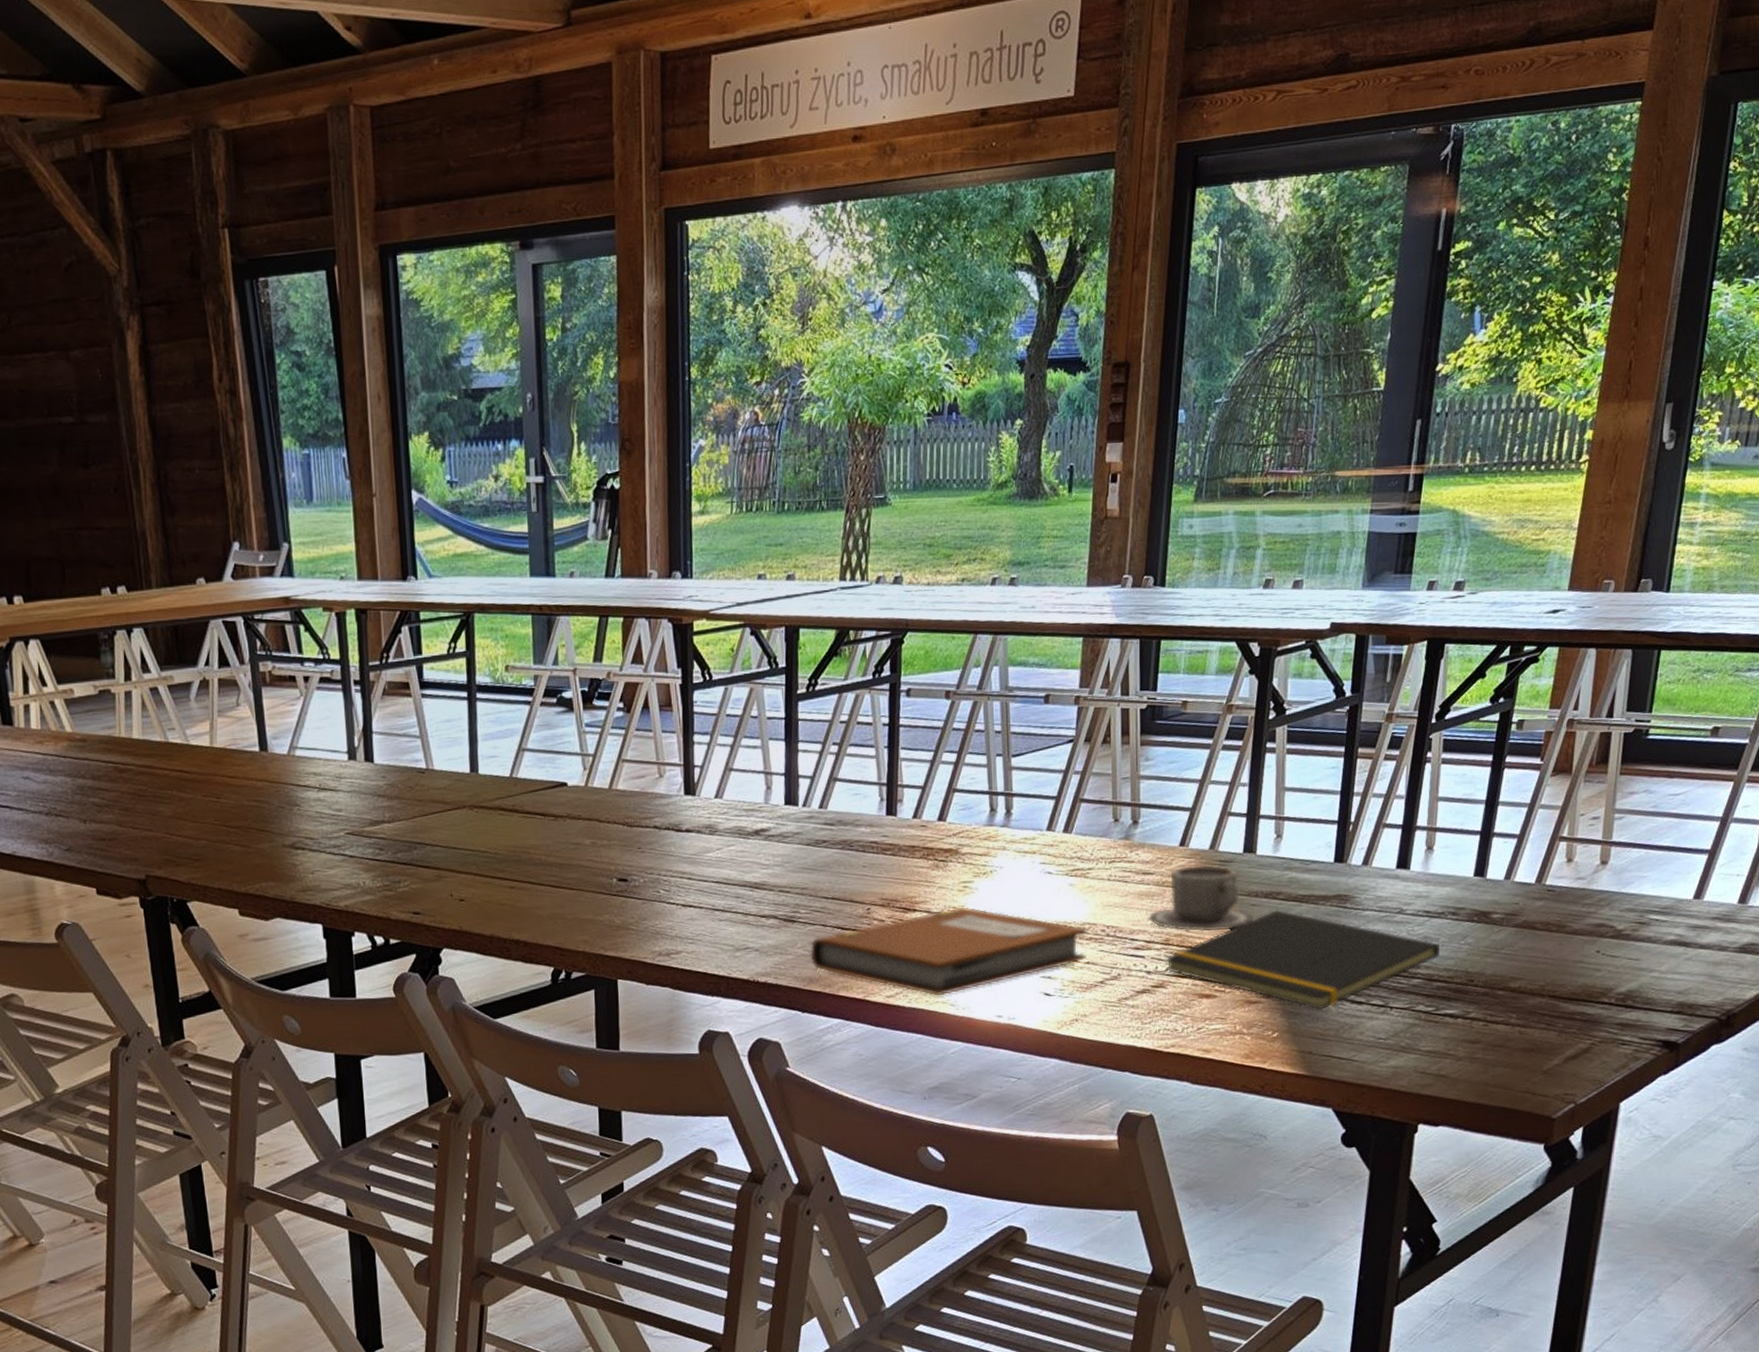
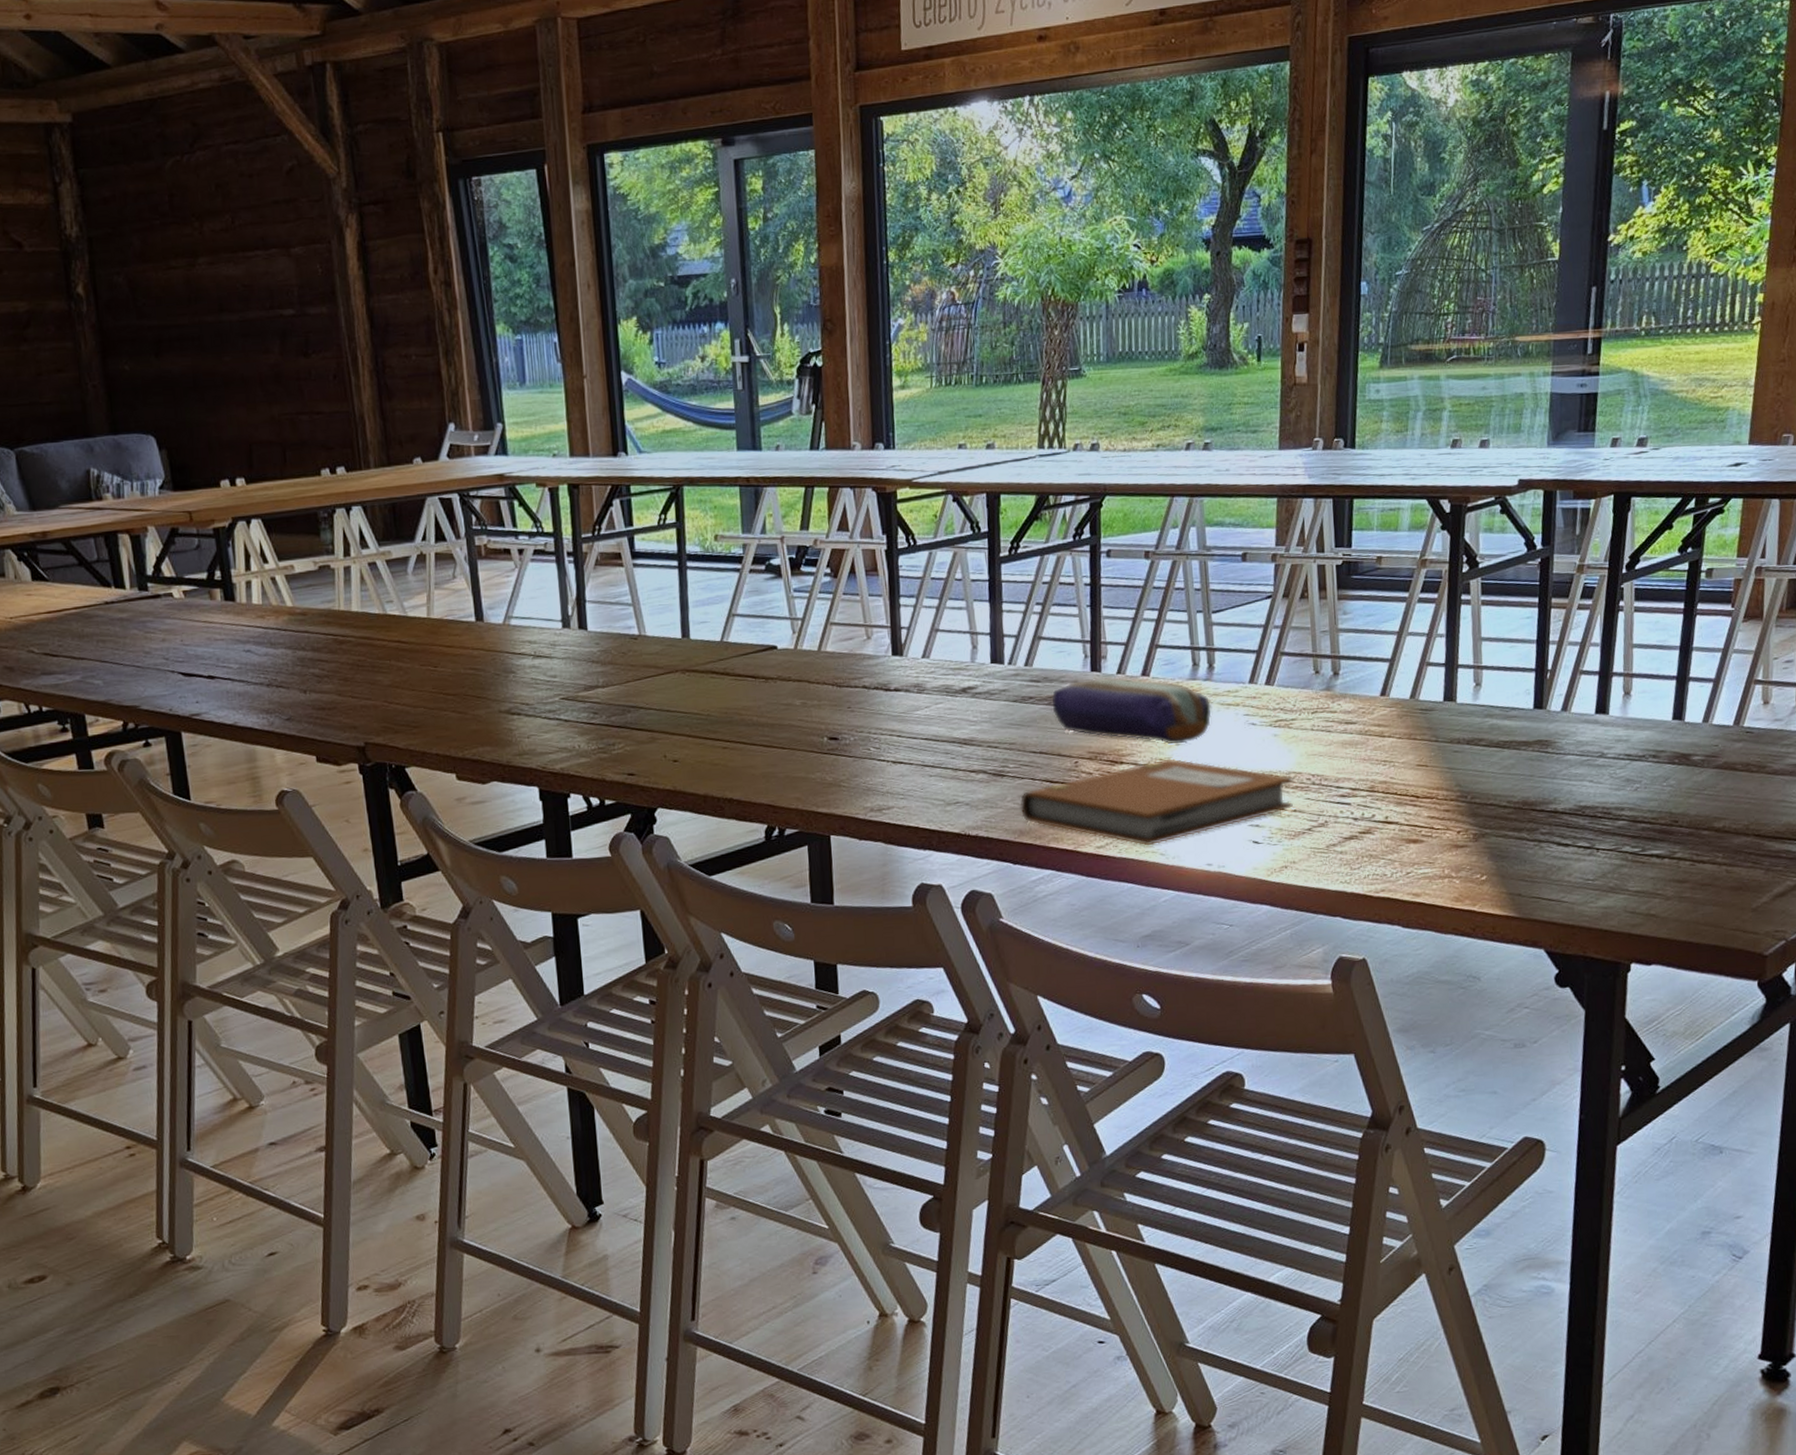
pencil case: none [845,822,1008,892] -> present [1051,677,1212,744]
cup: present [1148,865,1255,932] -> none [1352,714,1458,779]
notepad: present [1165,909,1441,1010] -> none [1371,755,1644,853]

